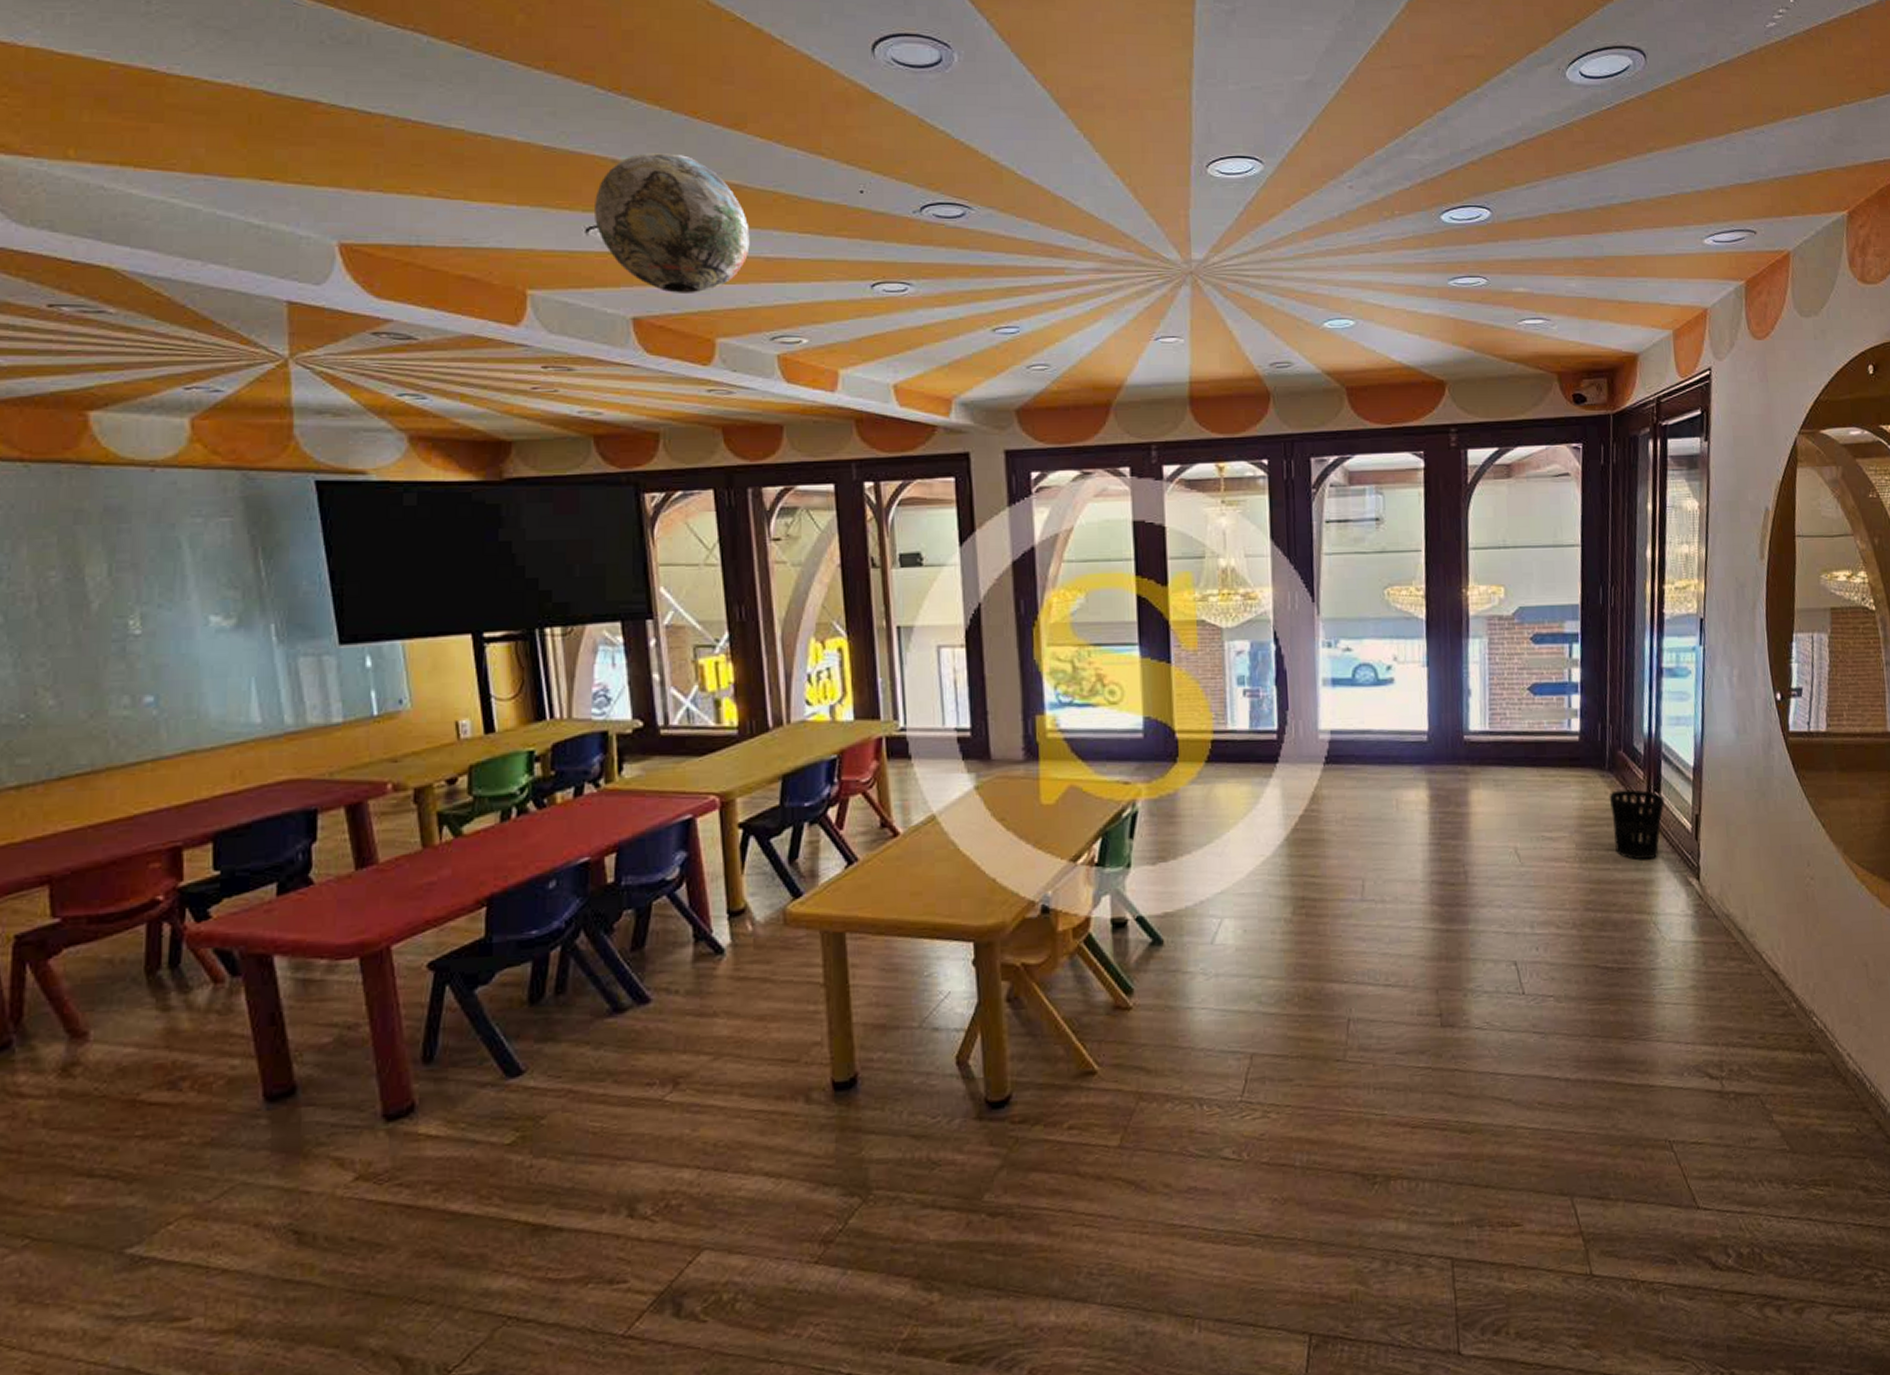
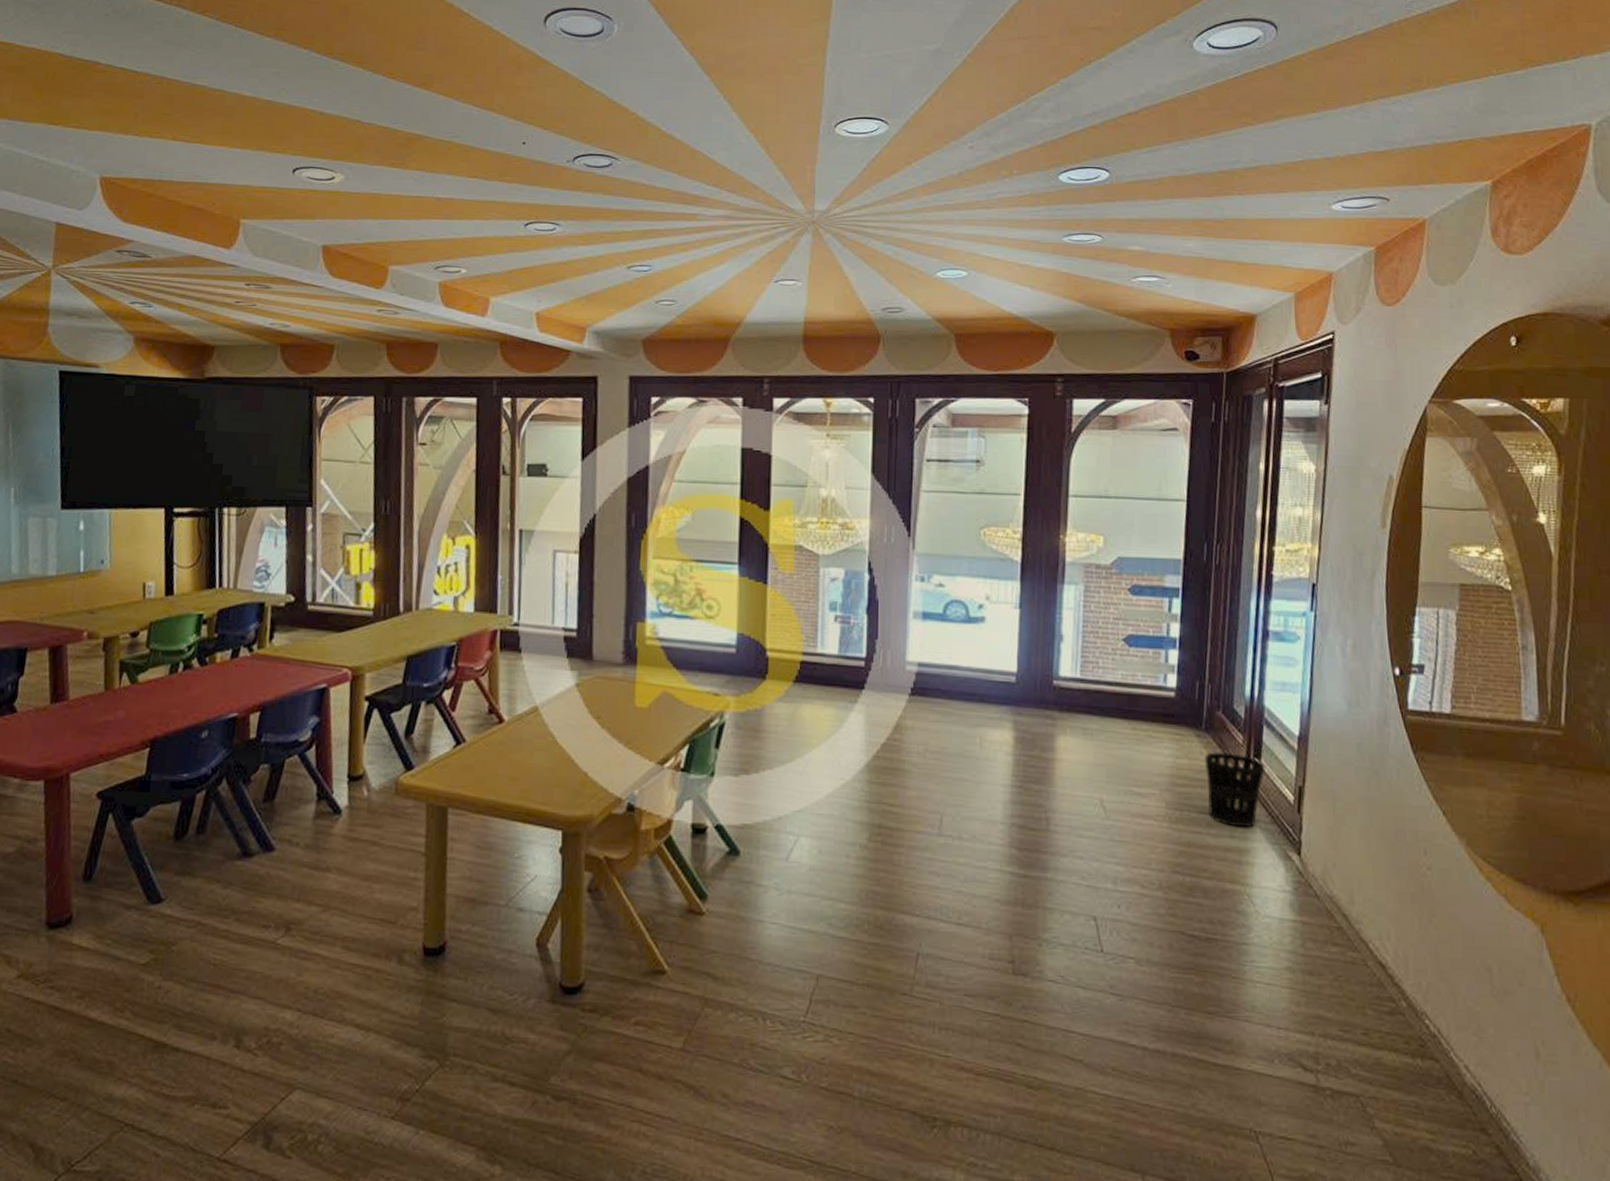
paper lantern: present [593,153,750,293] -> none [301,107,427,227]

